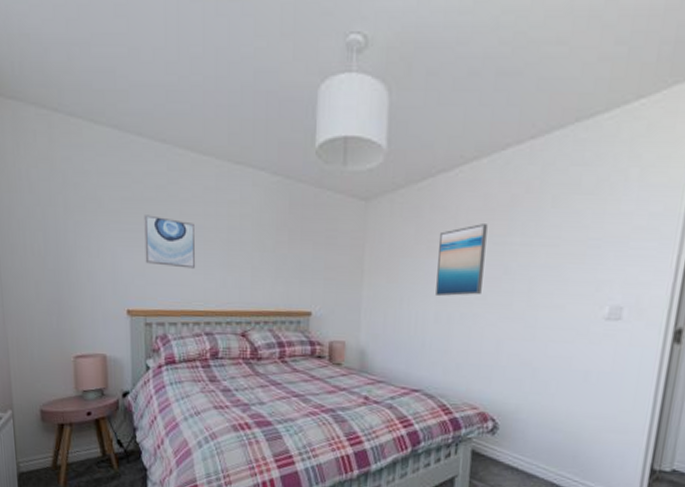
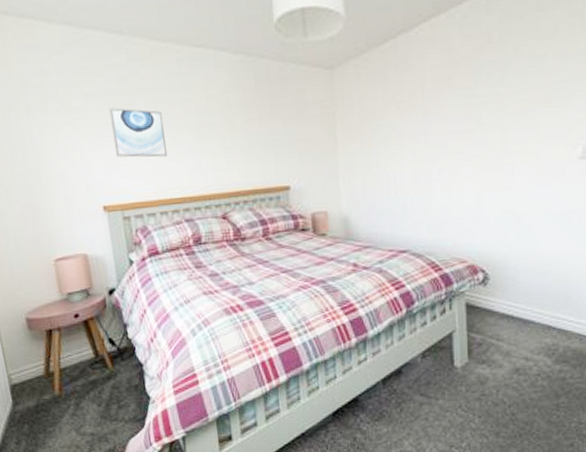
wall art: present [436,224,488,297] -> none [407,79,456,156]

